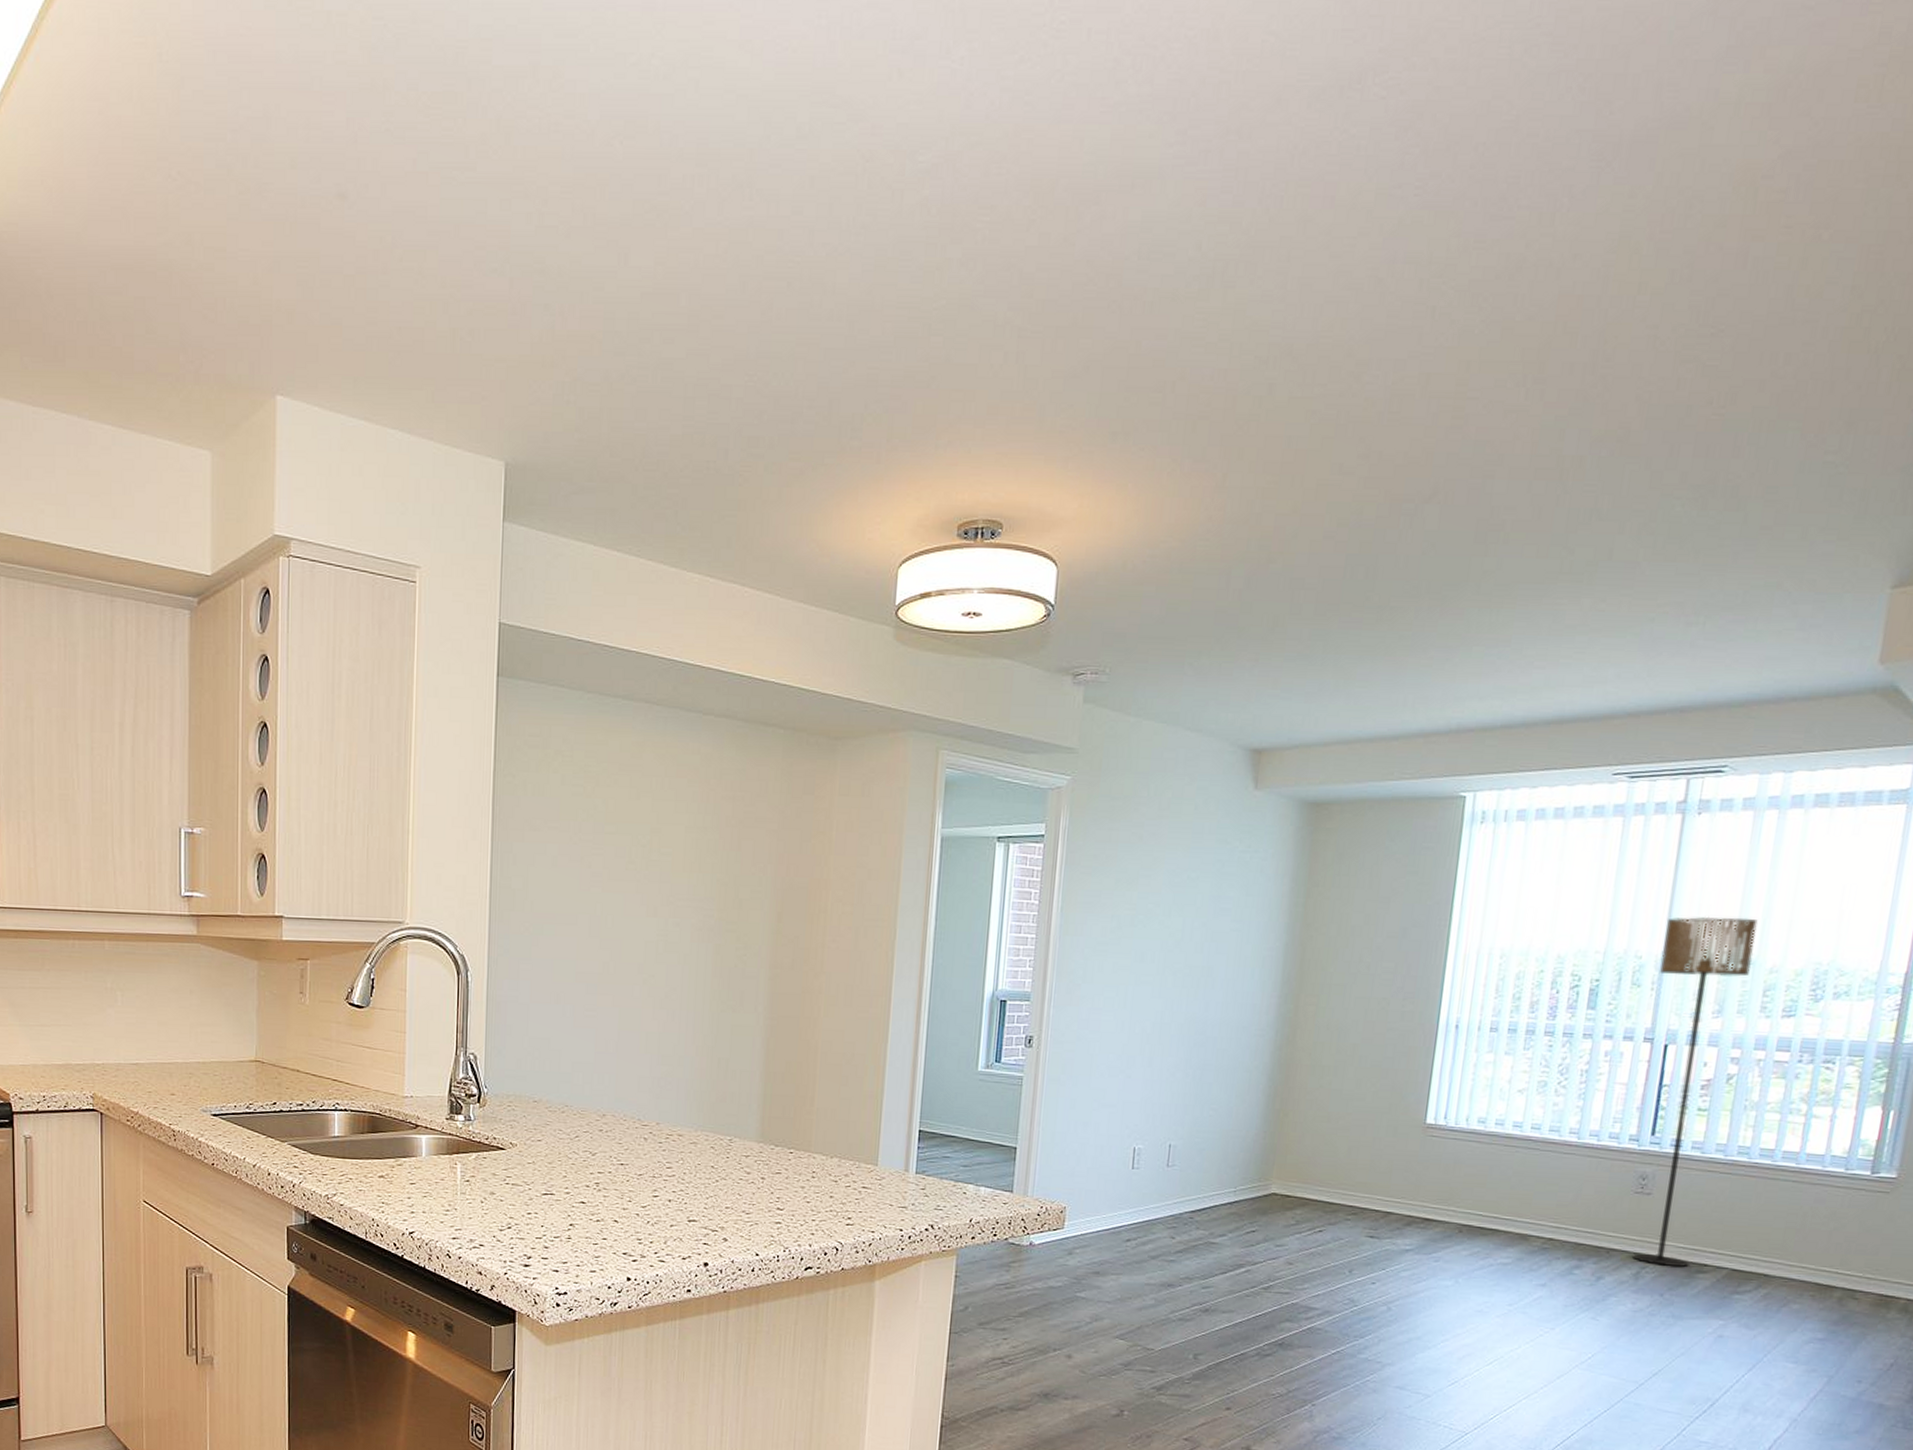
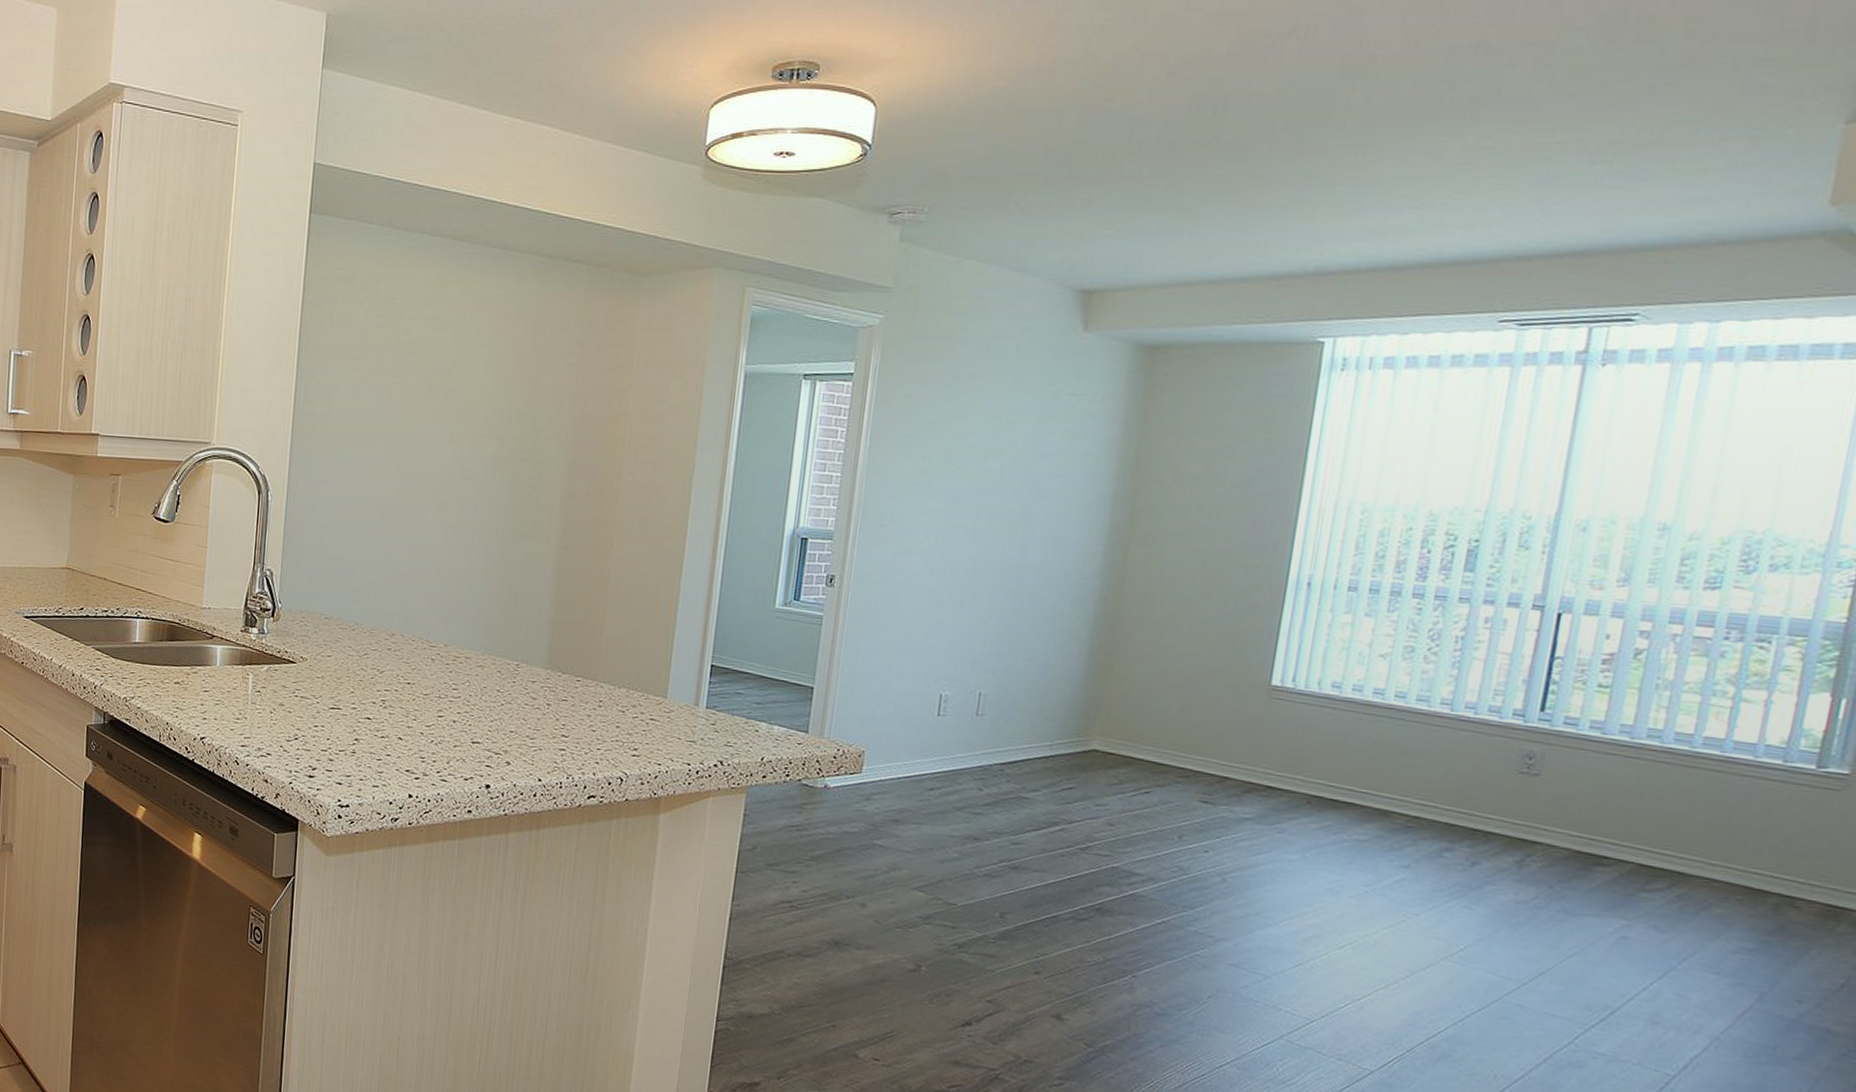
floor lamp: present [1631,916,1758,1267] -> none [1514,475,1675,858]

